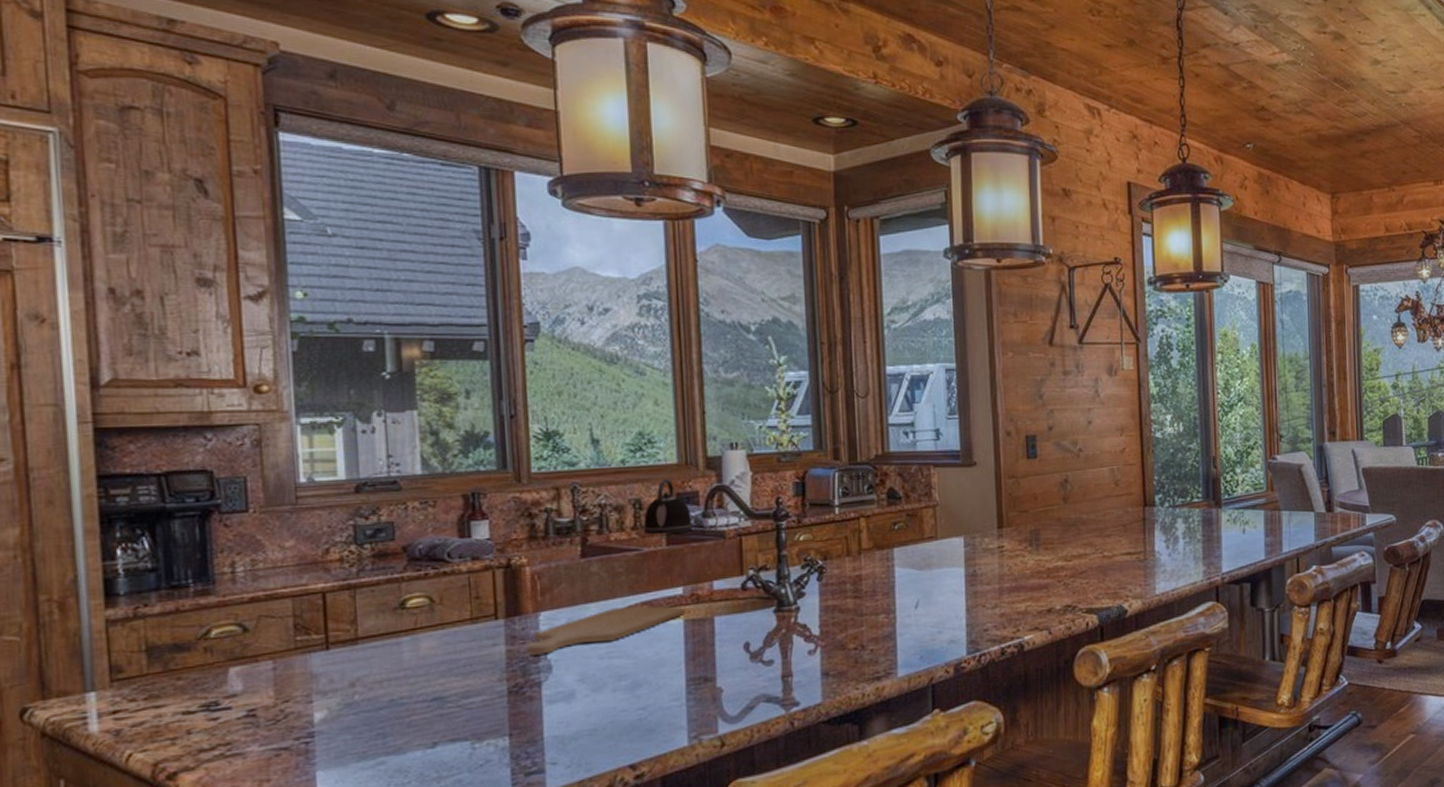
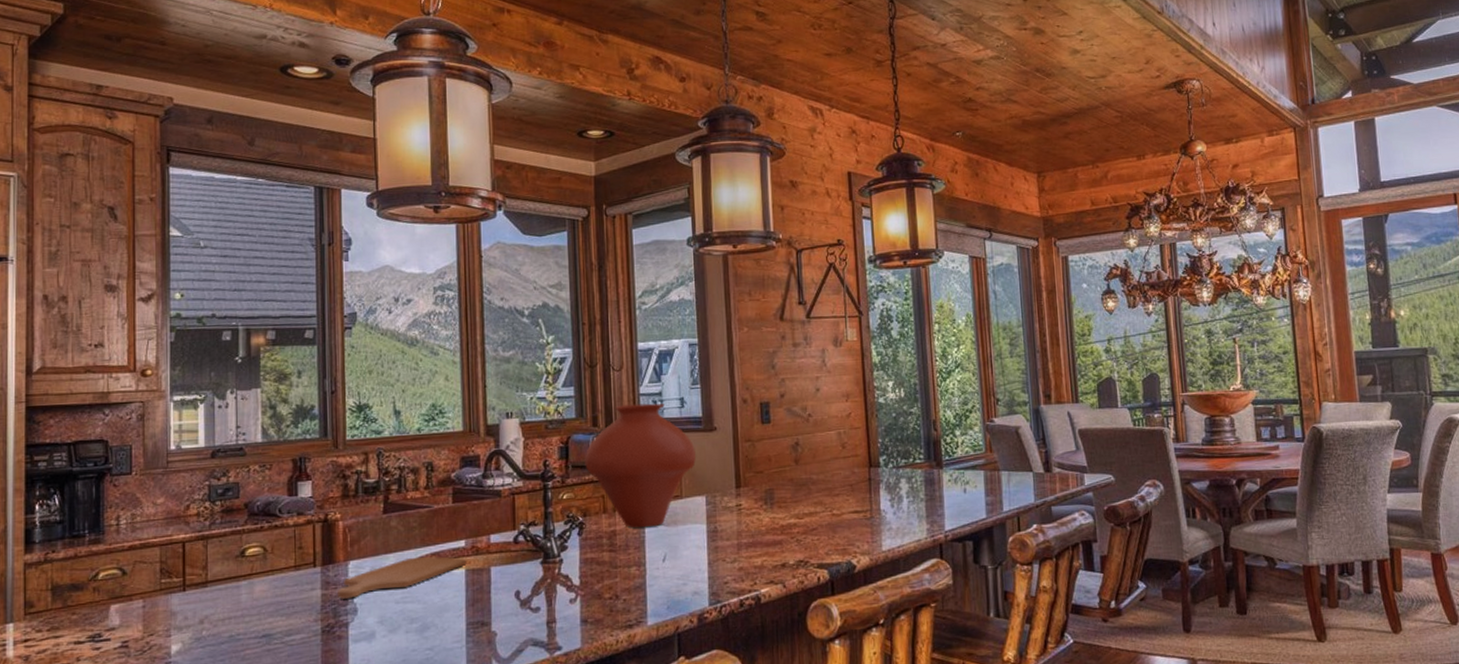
kettle: present [643,479,693,535] -> none [434,444,475,494]
vase: none [824,434,953,572] -> present [584,403,696,528]

